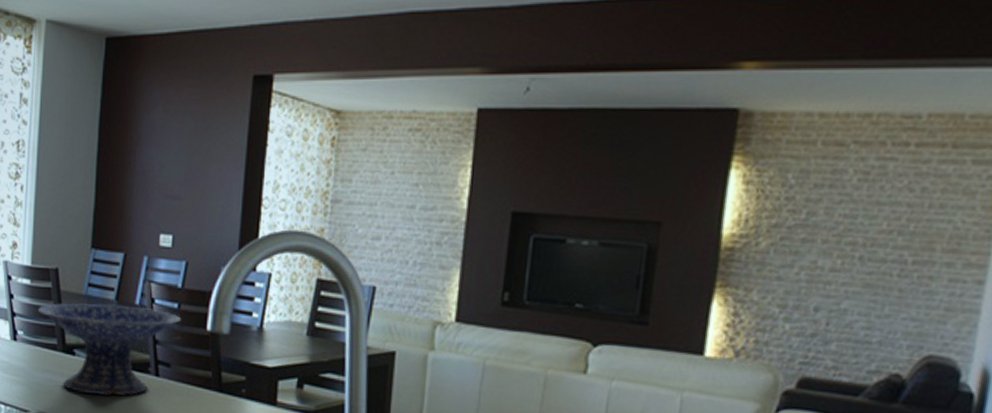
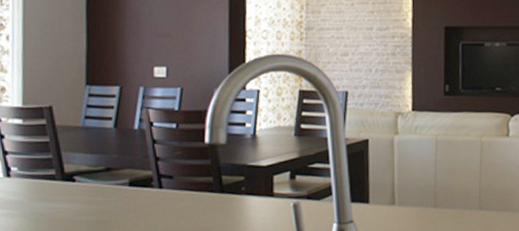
decorative bowl: present [37,303,182,395] -> none [32,130,181,215]

